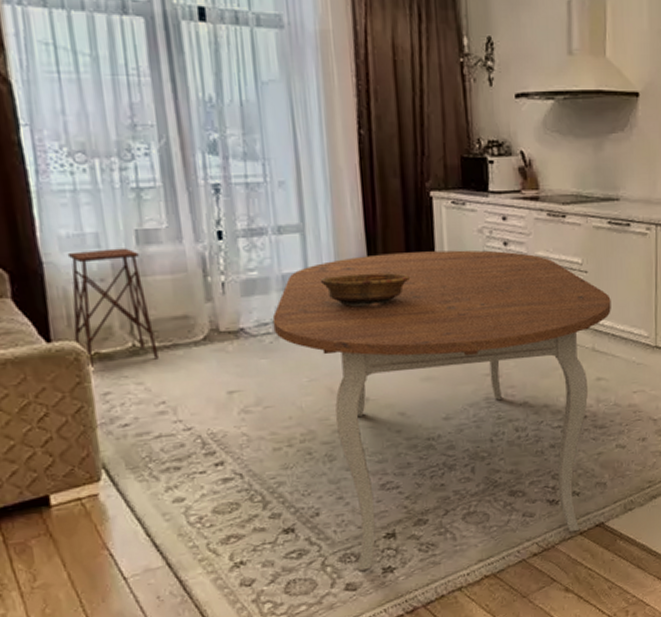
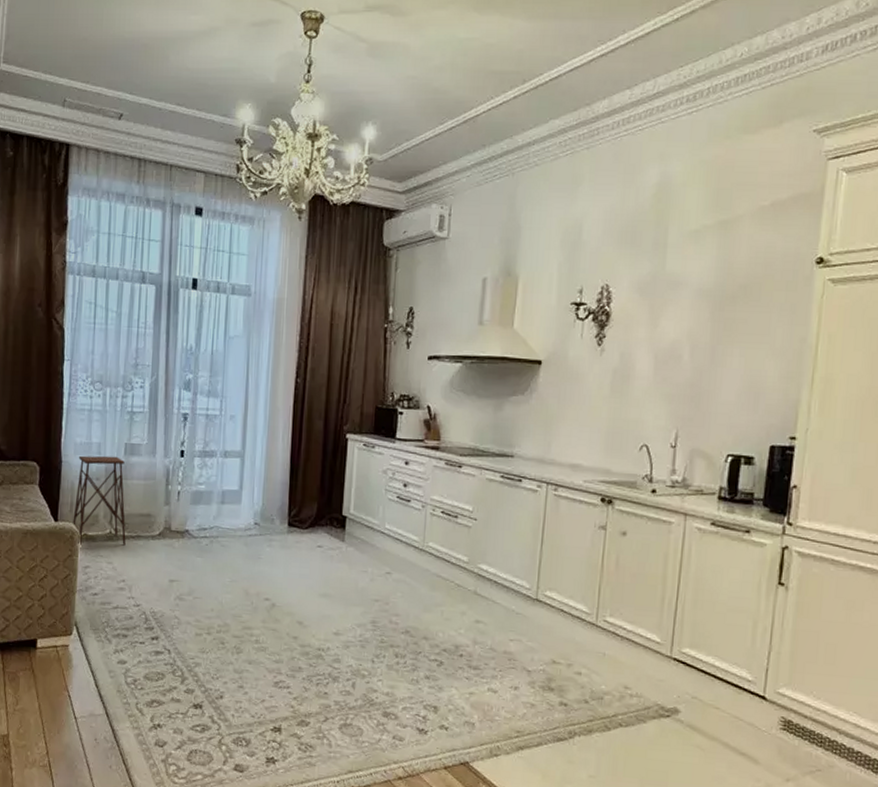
dining table: present [272,250,611,571] -> none [210,482,497,765]
decorative bowl: present [319,273,410,307] -> none [250,496,321,525]

